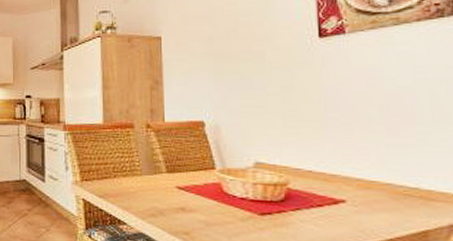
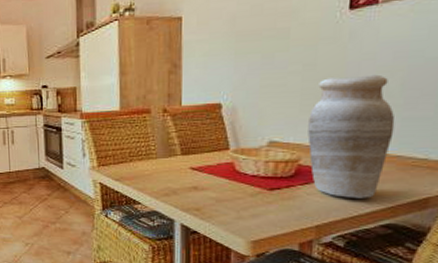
vase: none [293,100,380,229] -> present [307,74,395,198]

